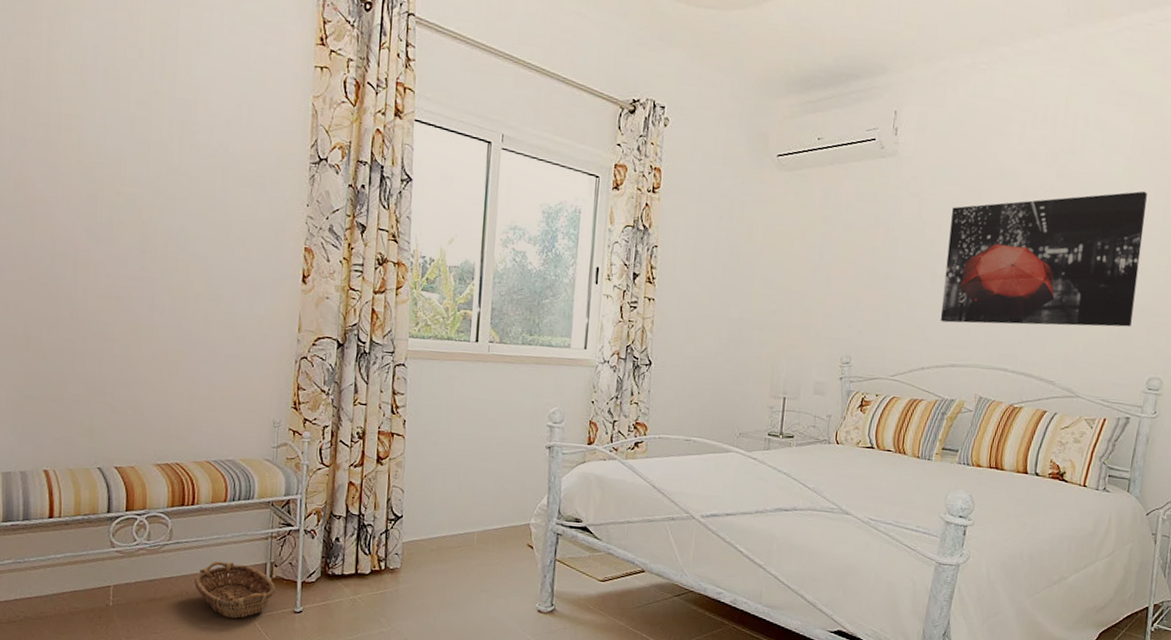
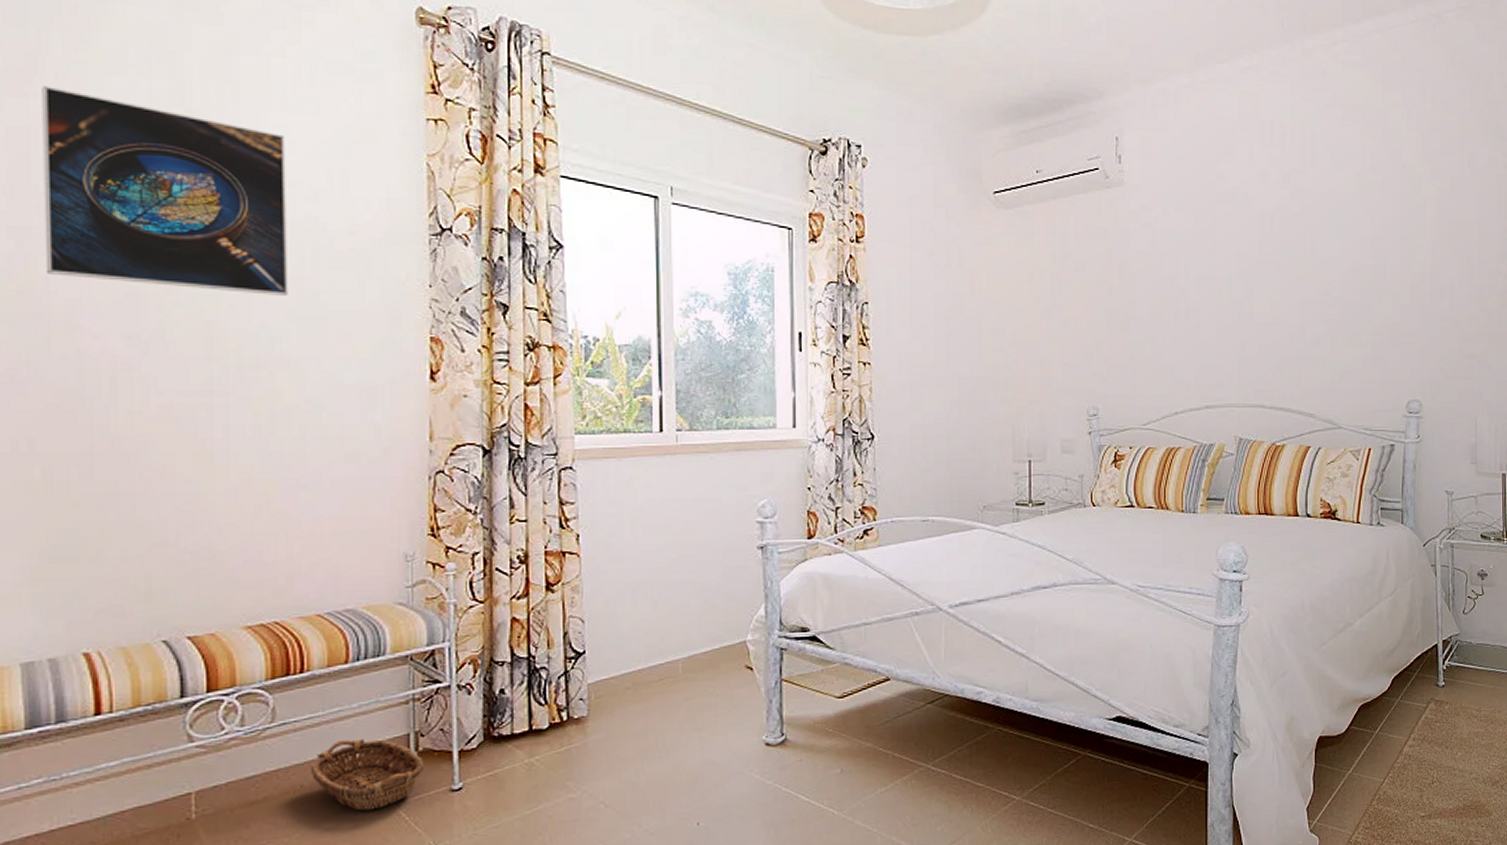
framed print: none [34,26,209,205] -> present [42,85,288,296]
wall art: present [940,191,1147,327] -> none [1188,206,1384,361]

